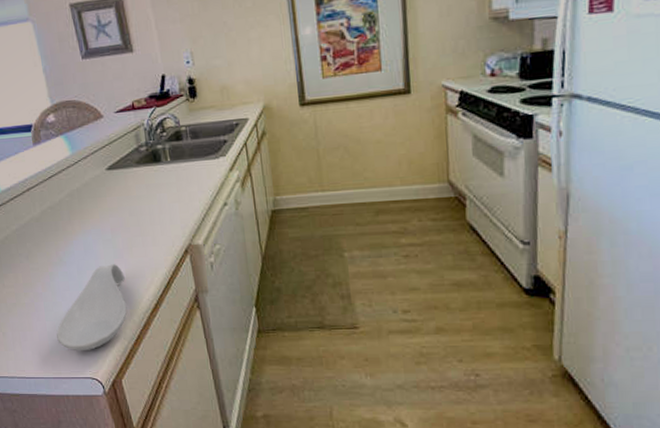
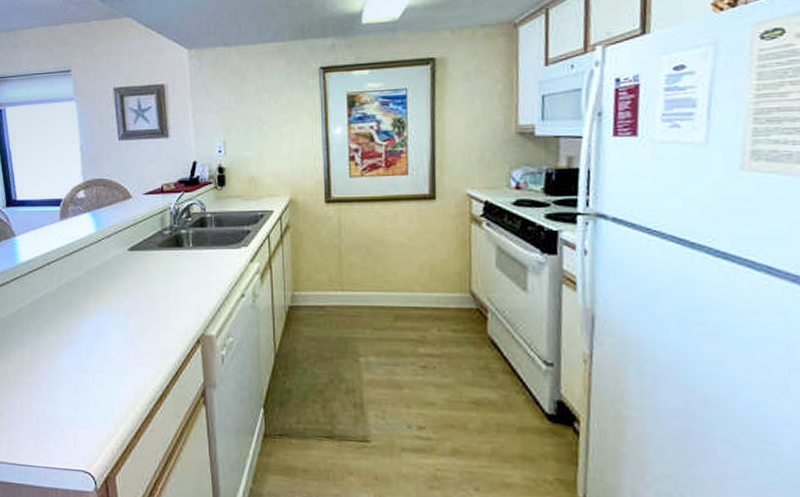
spoon rest: present [56,264,128,352] -> none [55,348,133,441]

